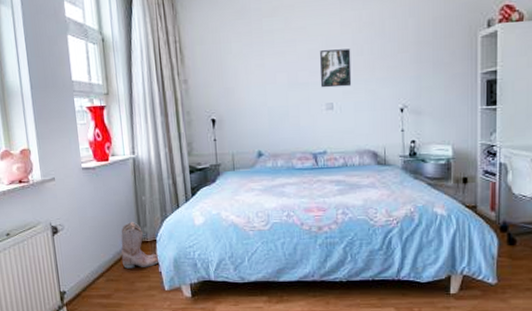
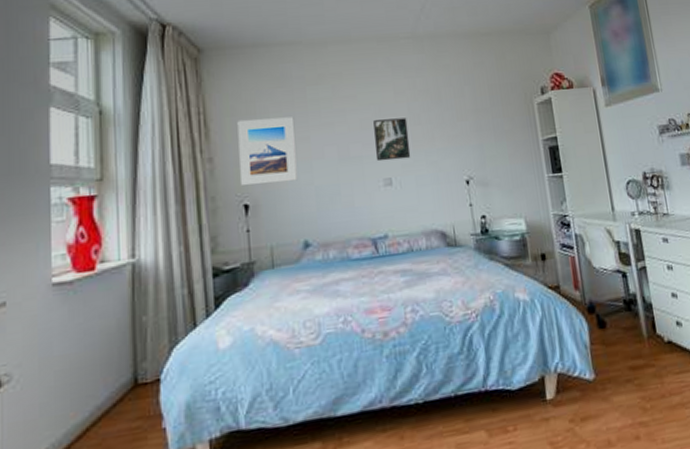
boots: present [121,221,159,269] -> none [103,354,163,431]
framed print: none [206,46,254,103] -> present [237,117,298,185]

